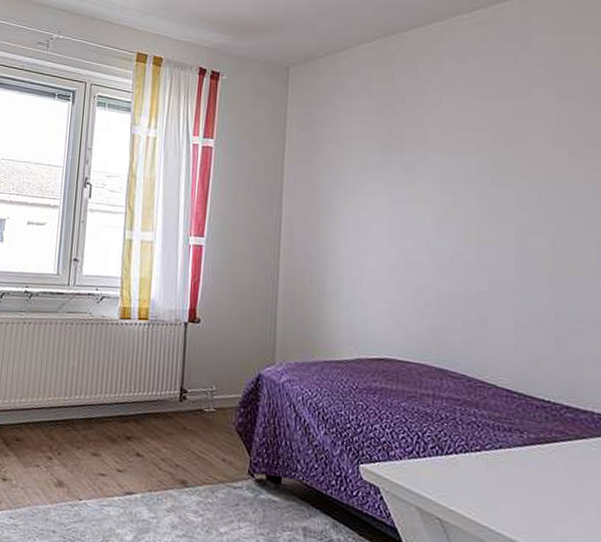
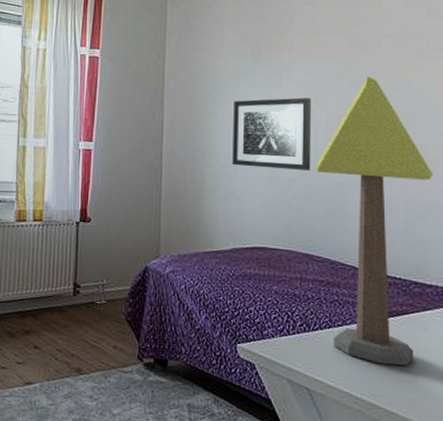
wall art: none [357,196,449,277] -> present [232,97,312,171]
table lamp: none [452,174,590,502] -> present [315,76,434,367]

